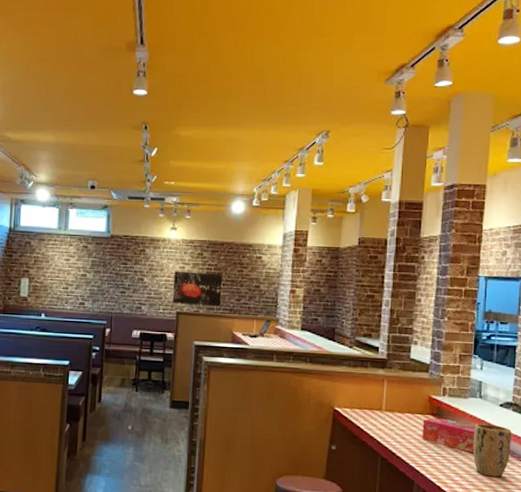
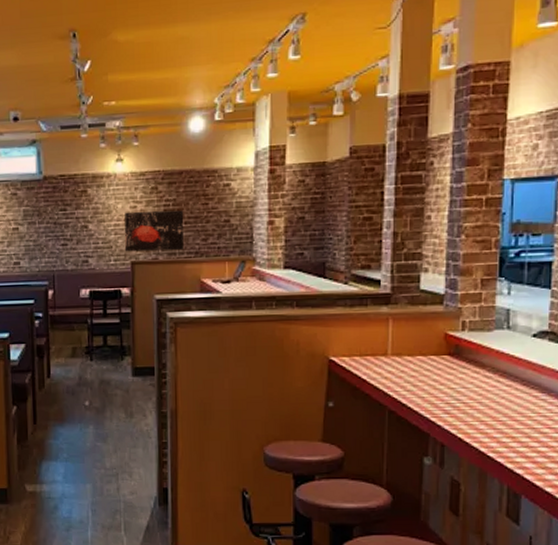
tissue box: present [422,418,476,454] -> none [438,357,503,396]
plant pot: present [473,423,512,477] -> none [500,359,548,421]

